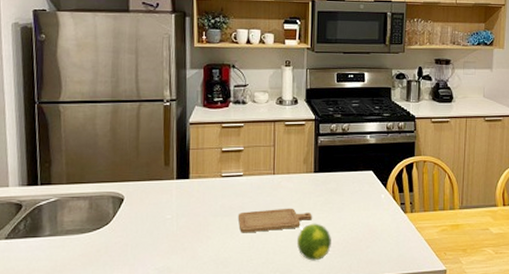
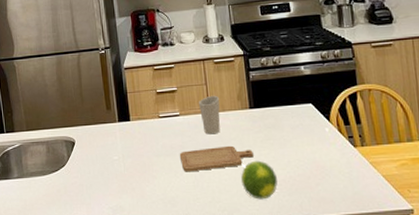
cup: none [263,157,286,196] -> present [198,95,220,135]

